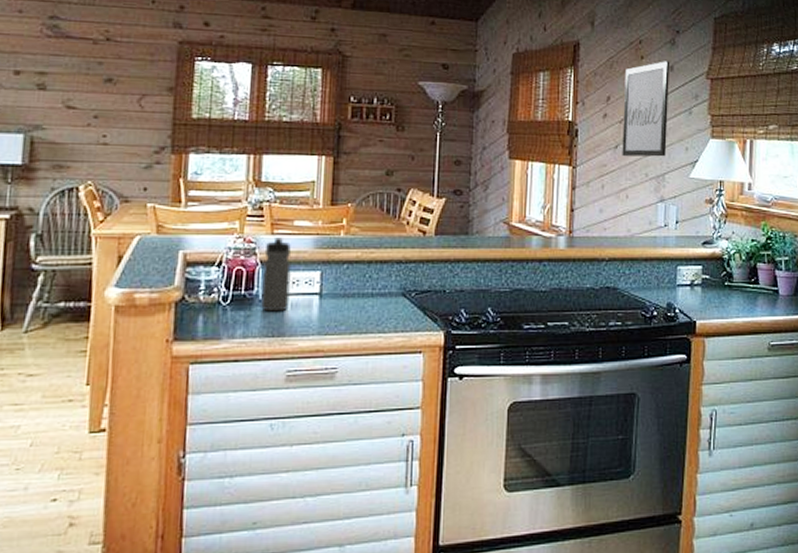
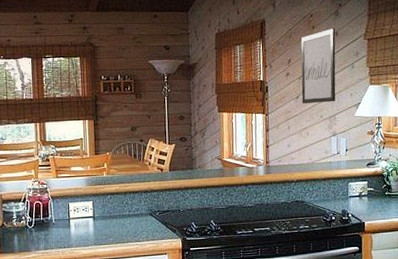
water bottle: present [260,238,291,312] -> none [53,180,73,231]

